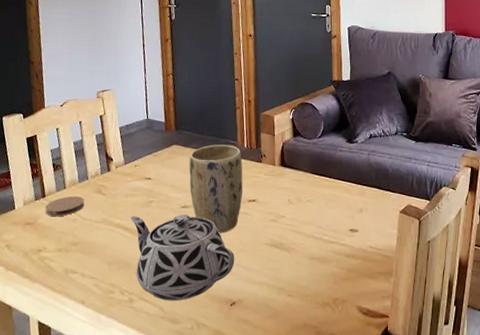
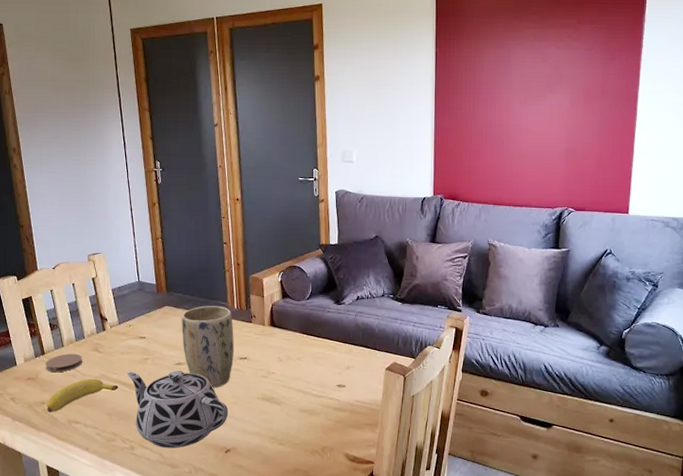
banana: none [43,223,121,261] -> present [46,379,119,413]

